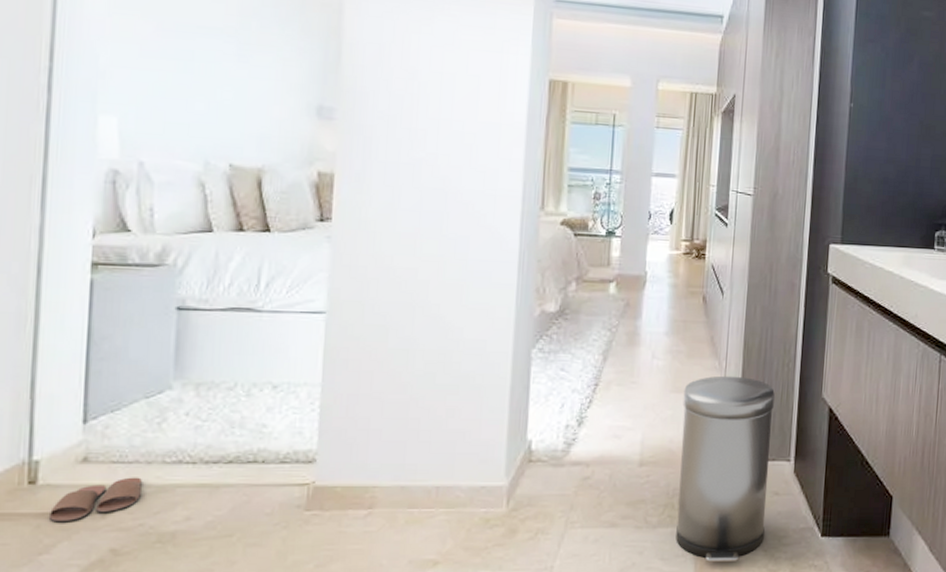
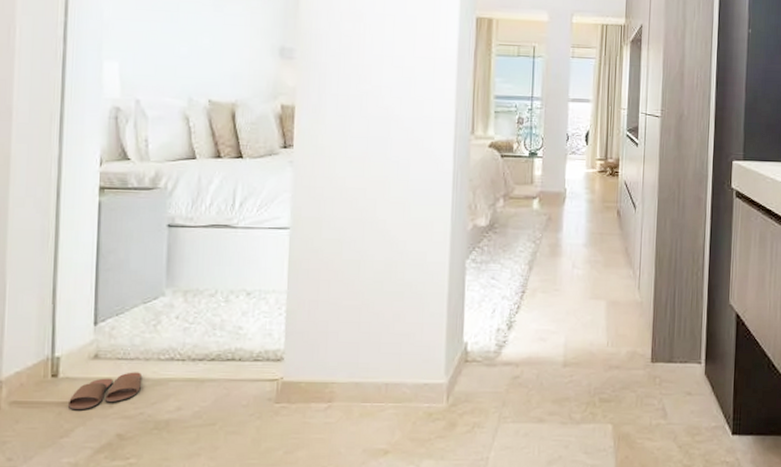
pedal bin: present [676,375,775,563] -> none [598,283,685,457]

